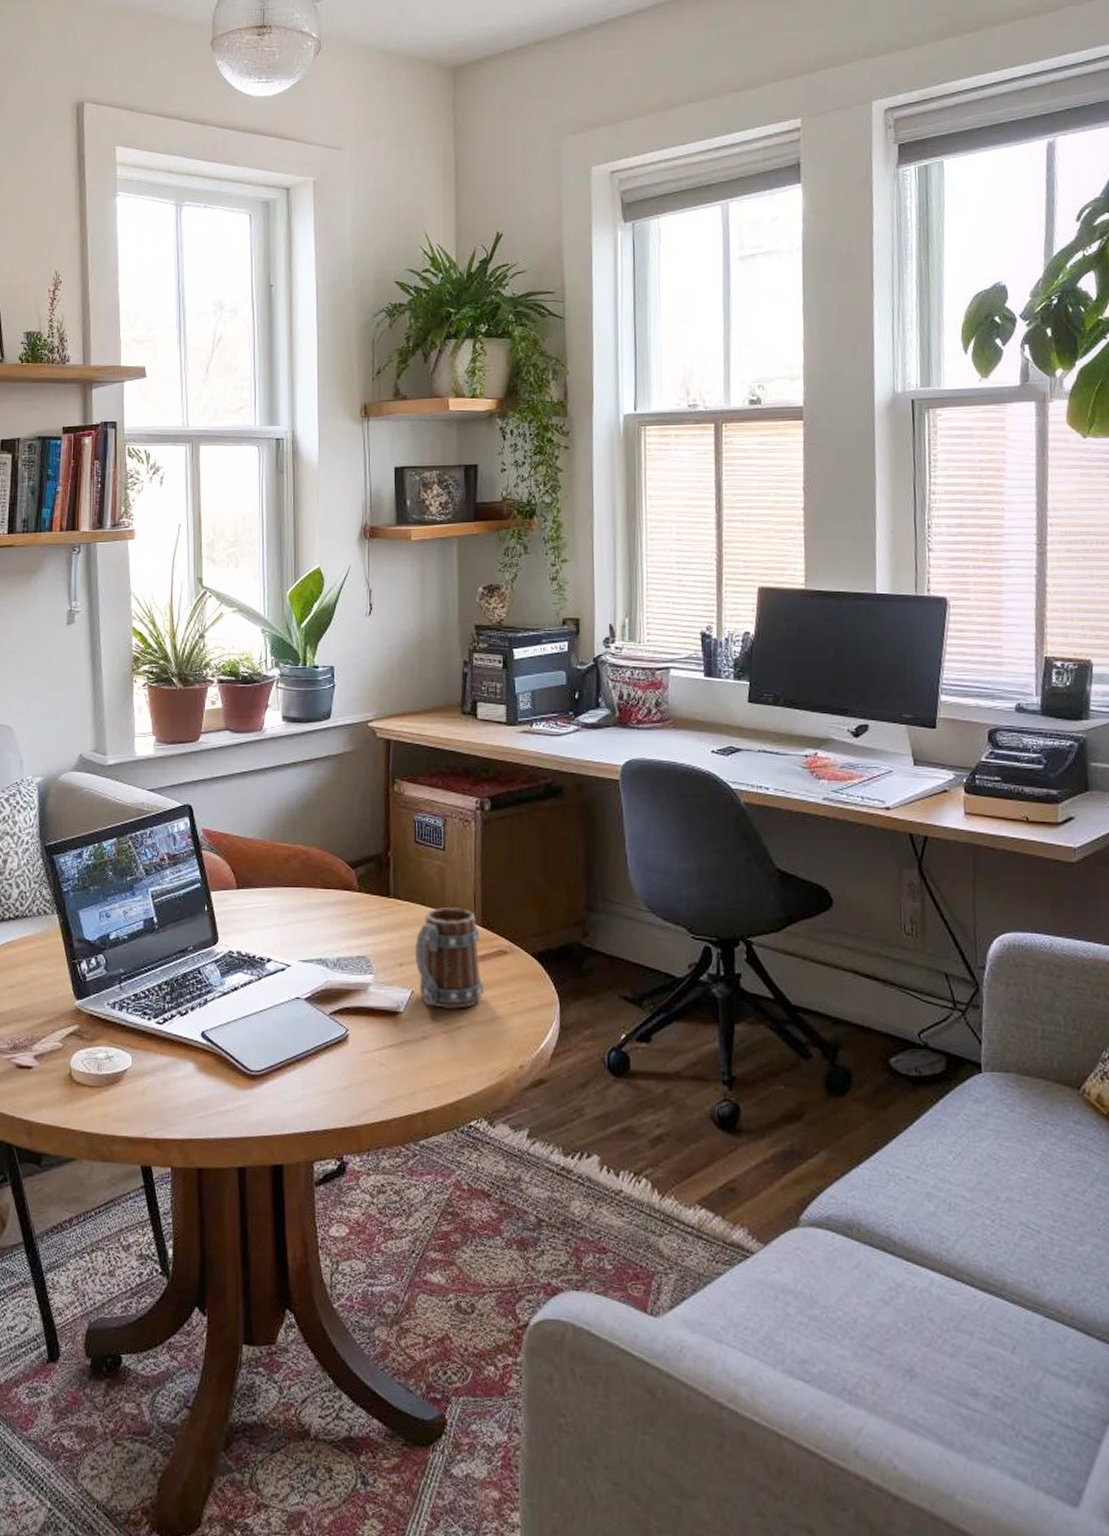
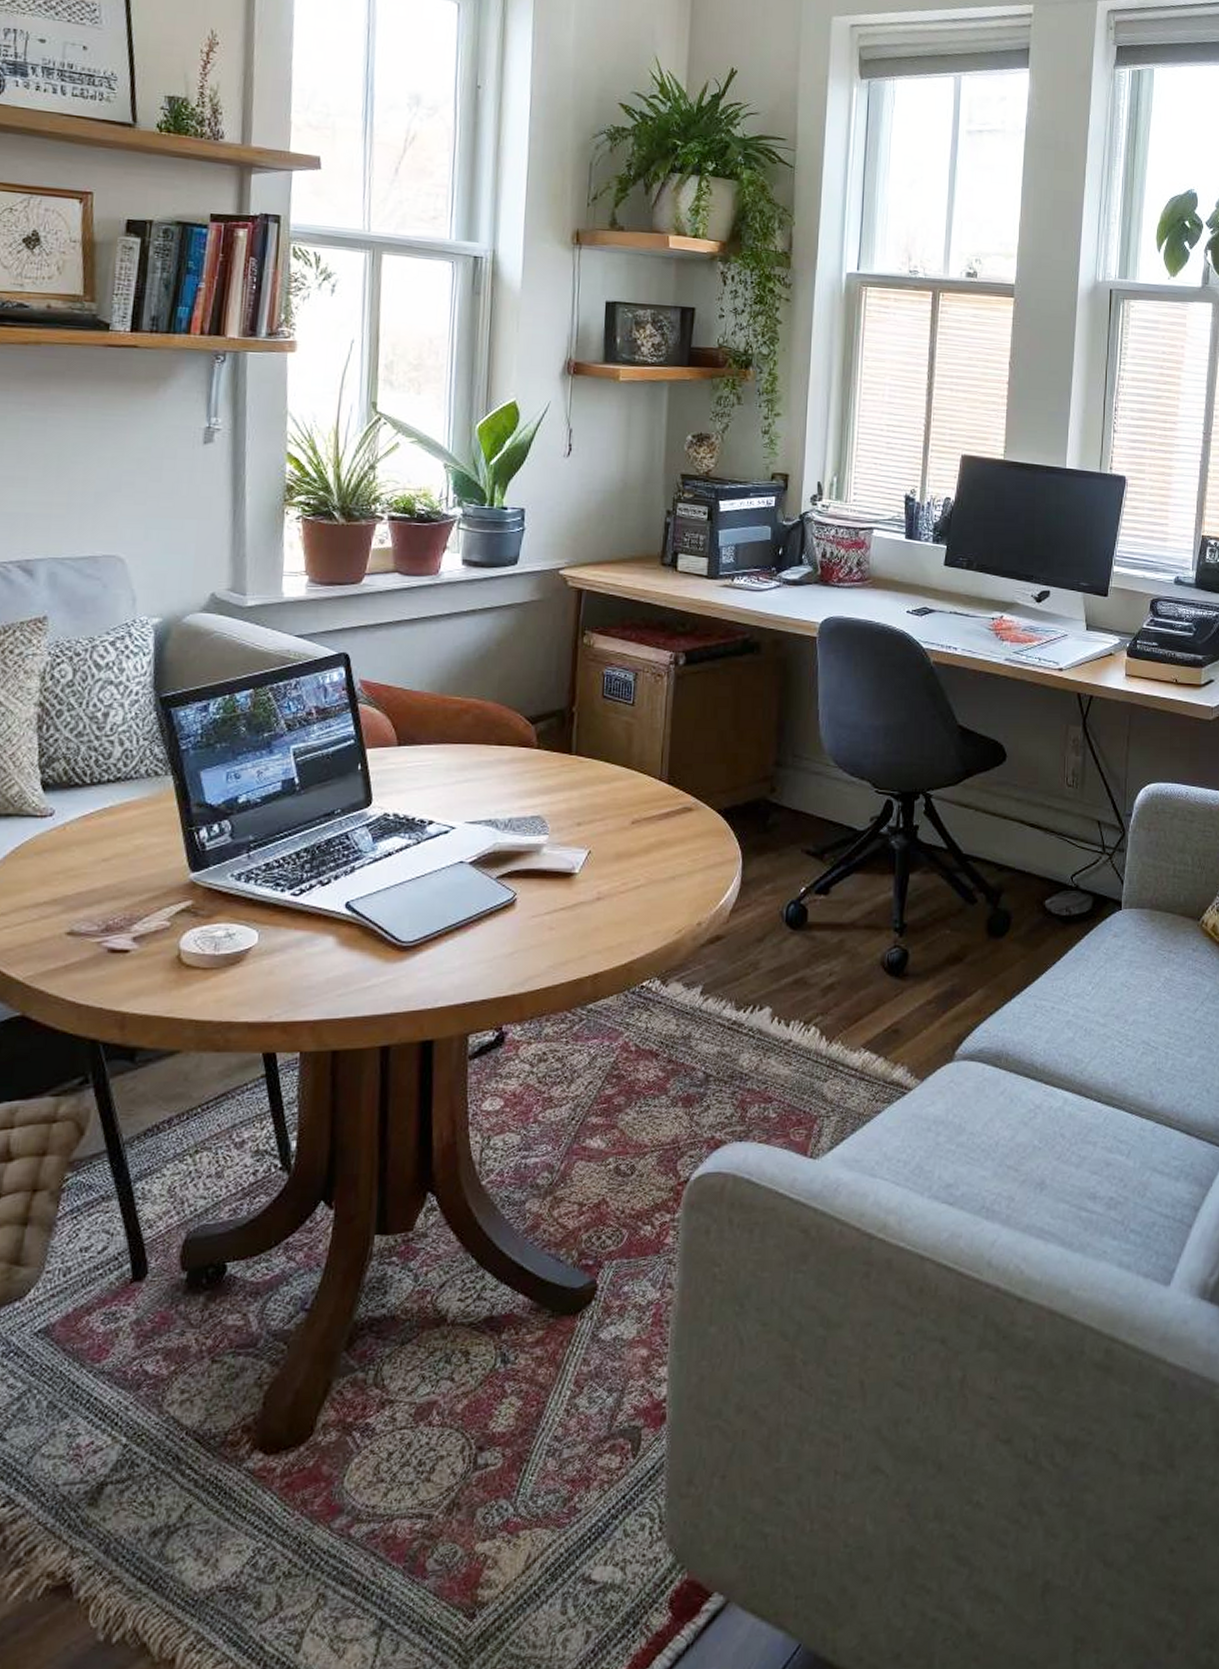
mug: present [414,908,484,1009] -> none [594,764,666,868]

